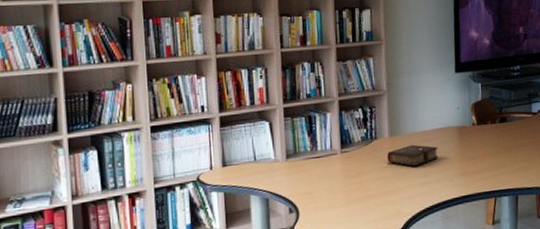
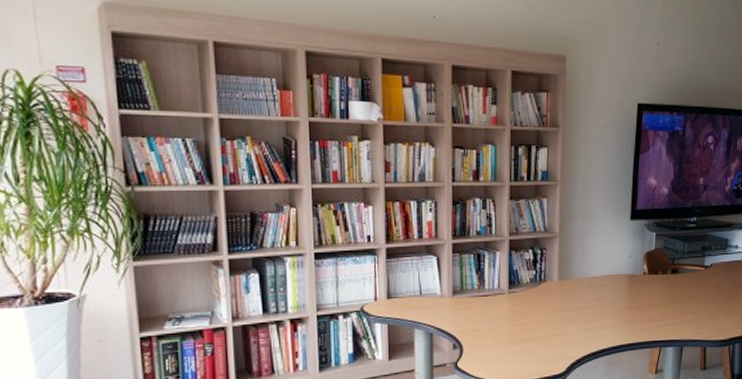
book: present [387,144,439,166] -> none [555,289,607,311]

